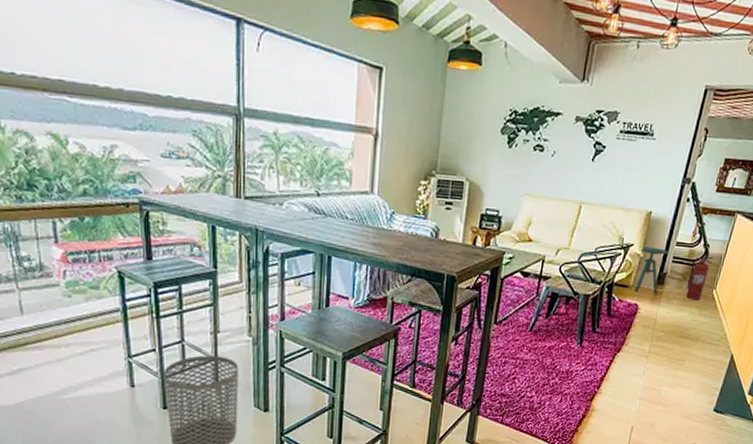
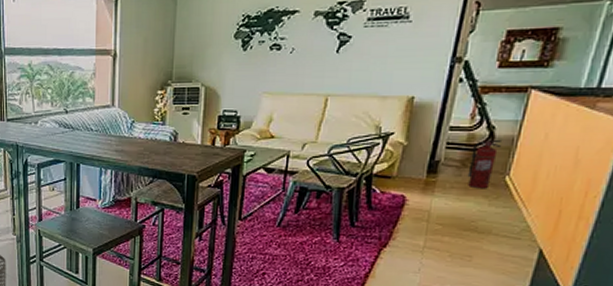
side table: present [634,246,668,294] -> none [399,134,439,183]

